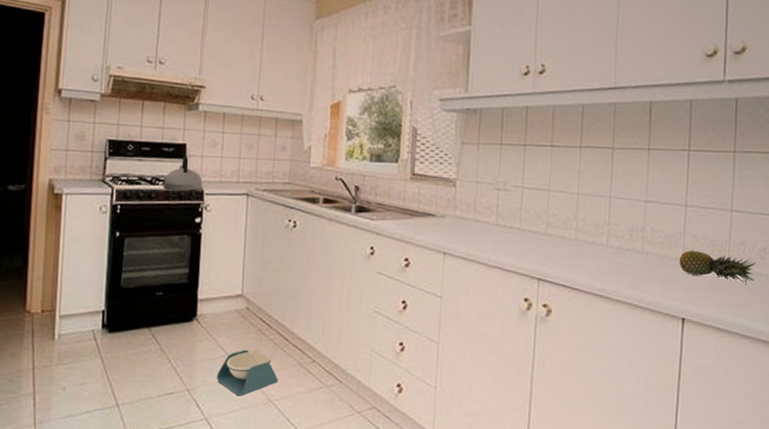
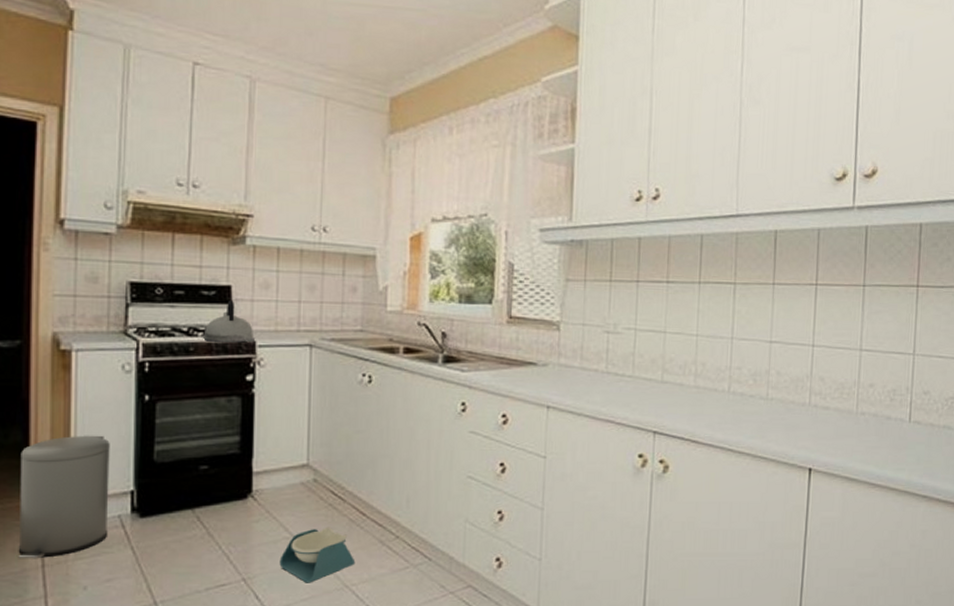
pedal bin: none [15,263,88,363] -> present [18,435,110,559]
fruit: present [679,250,757,286] -> none [806,395,886,430]

